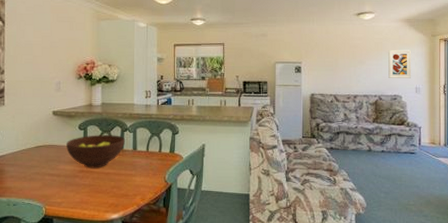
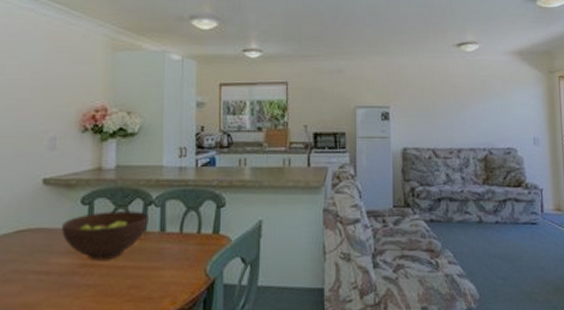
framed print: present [388,50,412,78] -> none [498,90,528,126]

